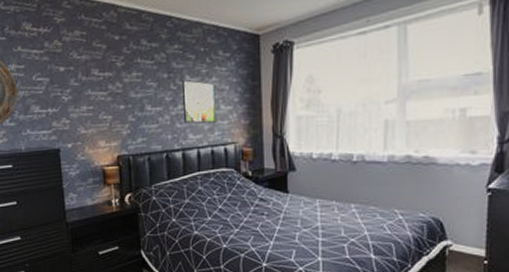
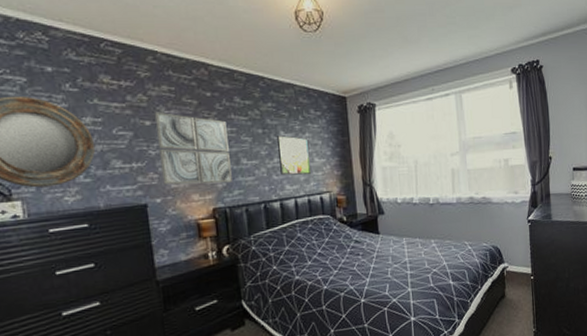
wall art: none [67,57,136,131] -> present [154,111,232,185]

